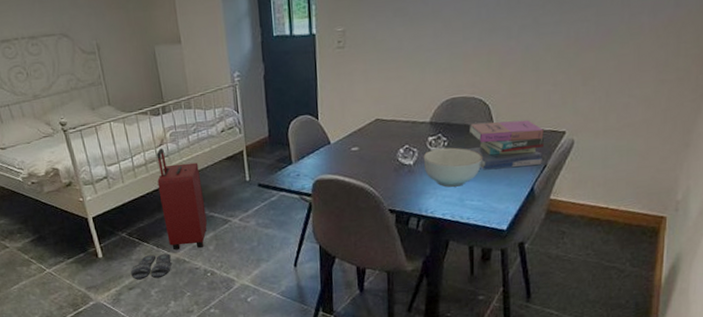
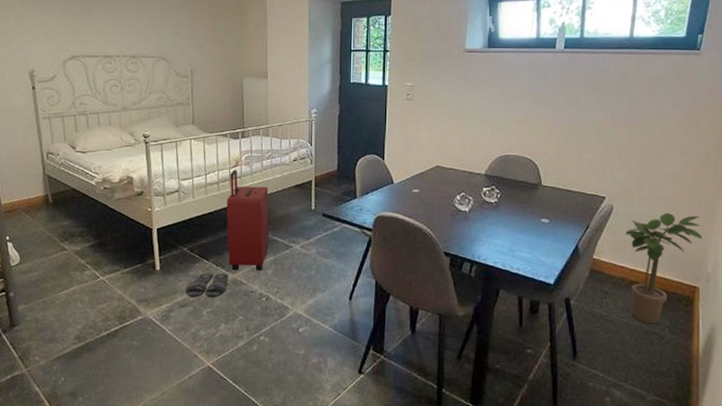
bowl: present [423,147,484,187] -> none [478,199,533,237]
books: present [466,120,545,169] -> none [517,180,587,224]
potted plant: none [587,140,674,260] -> present [625,212,703,324]

